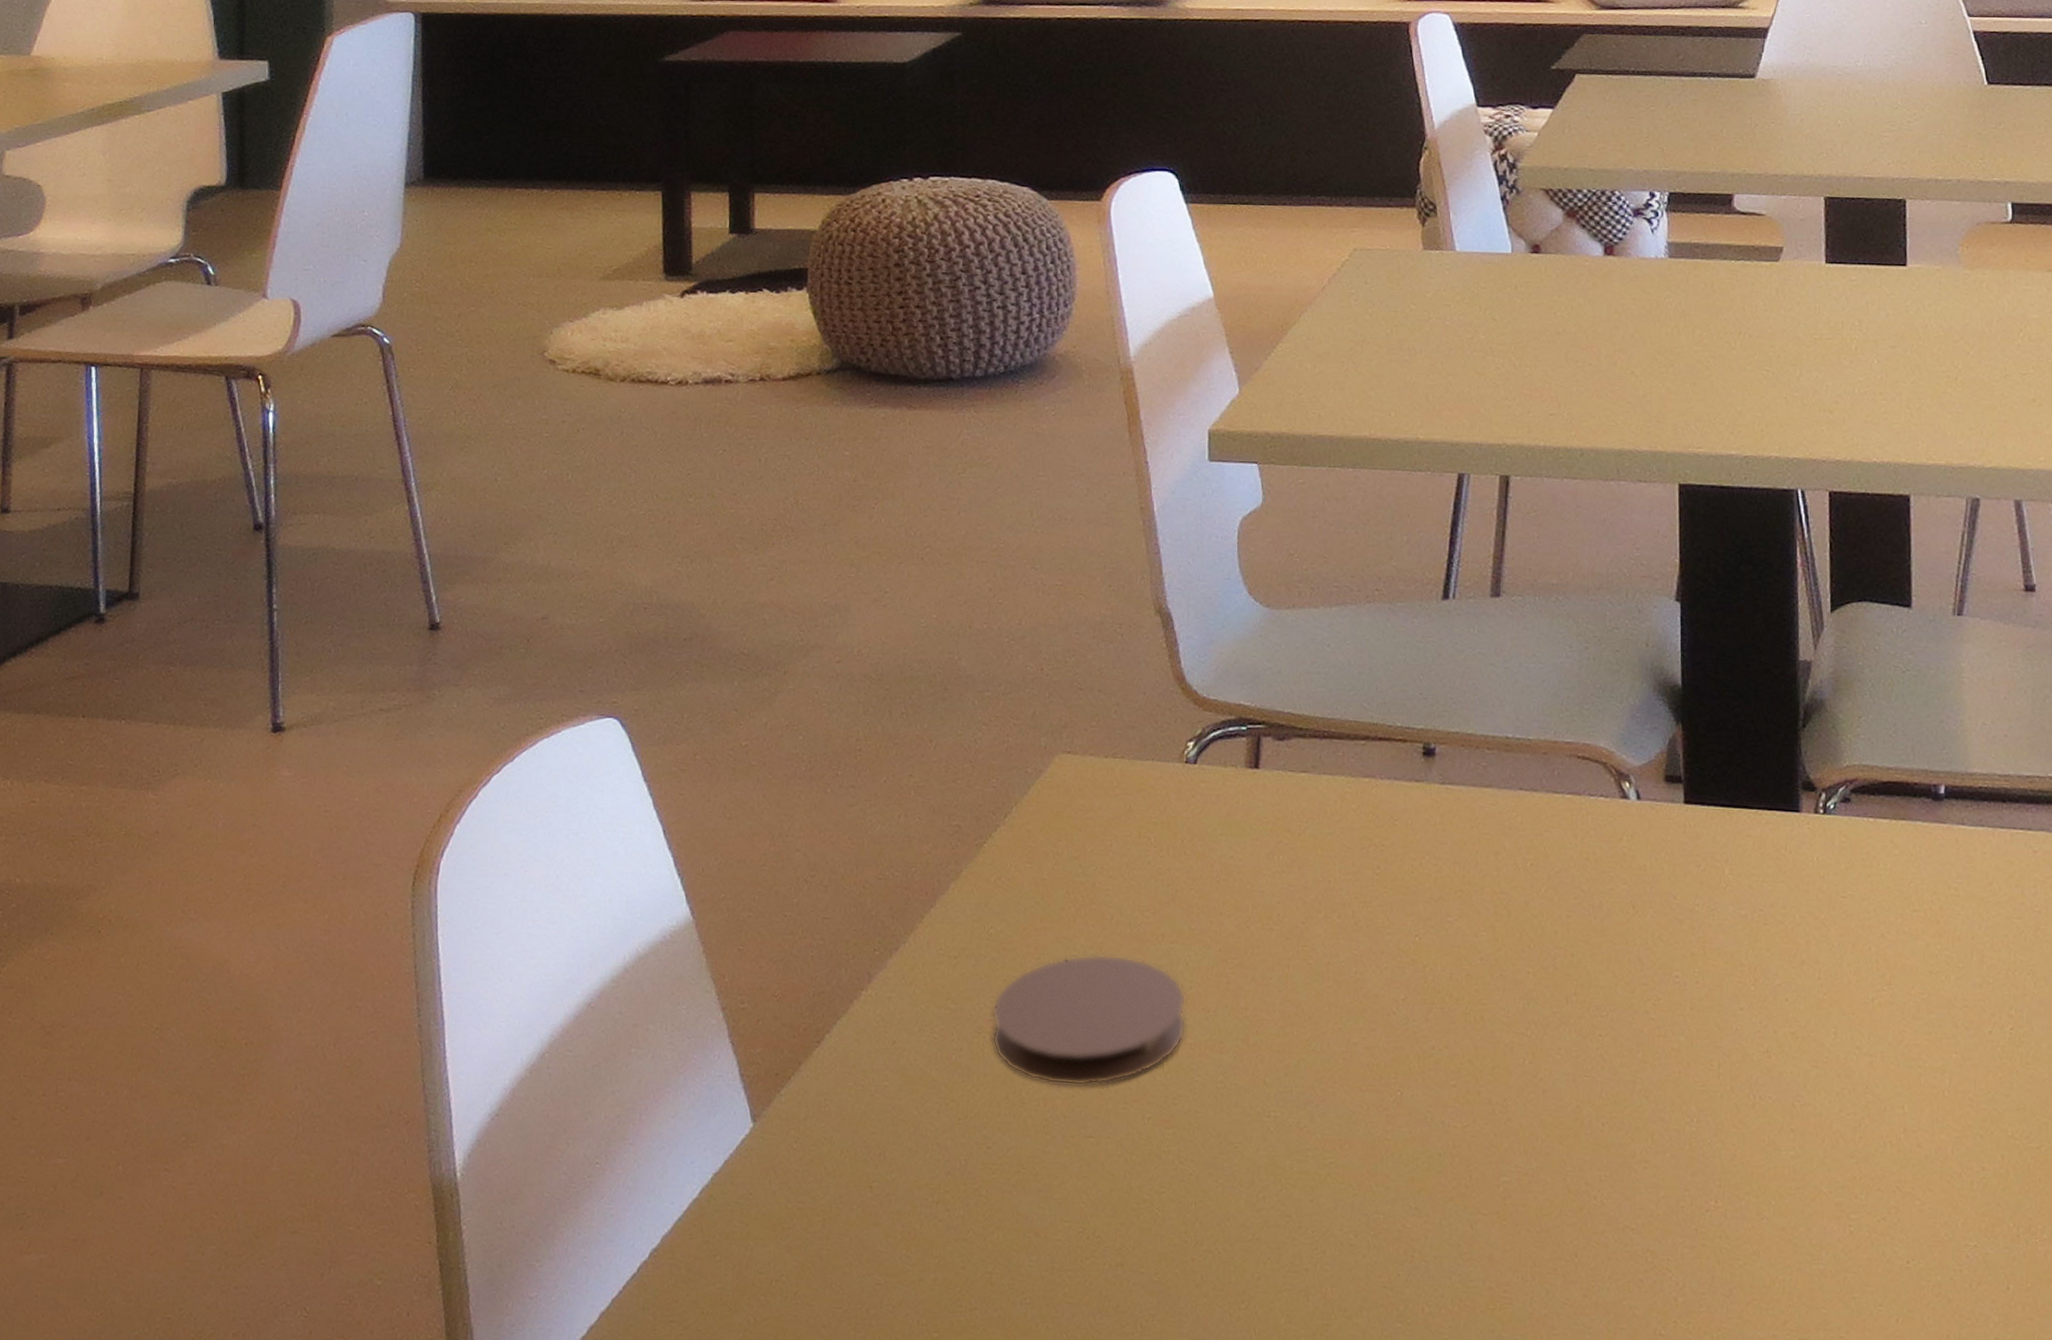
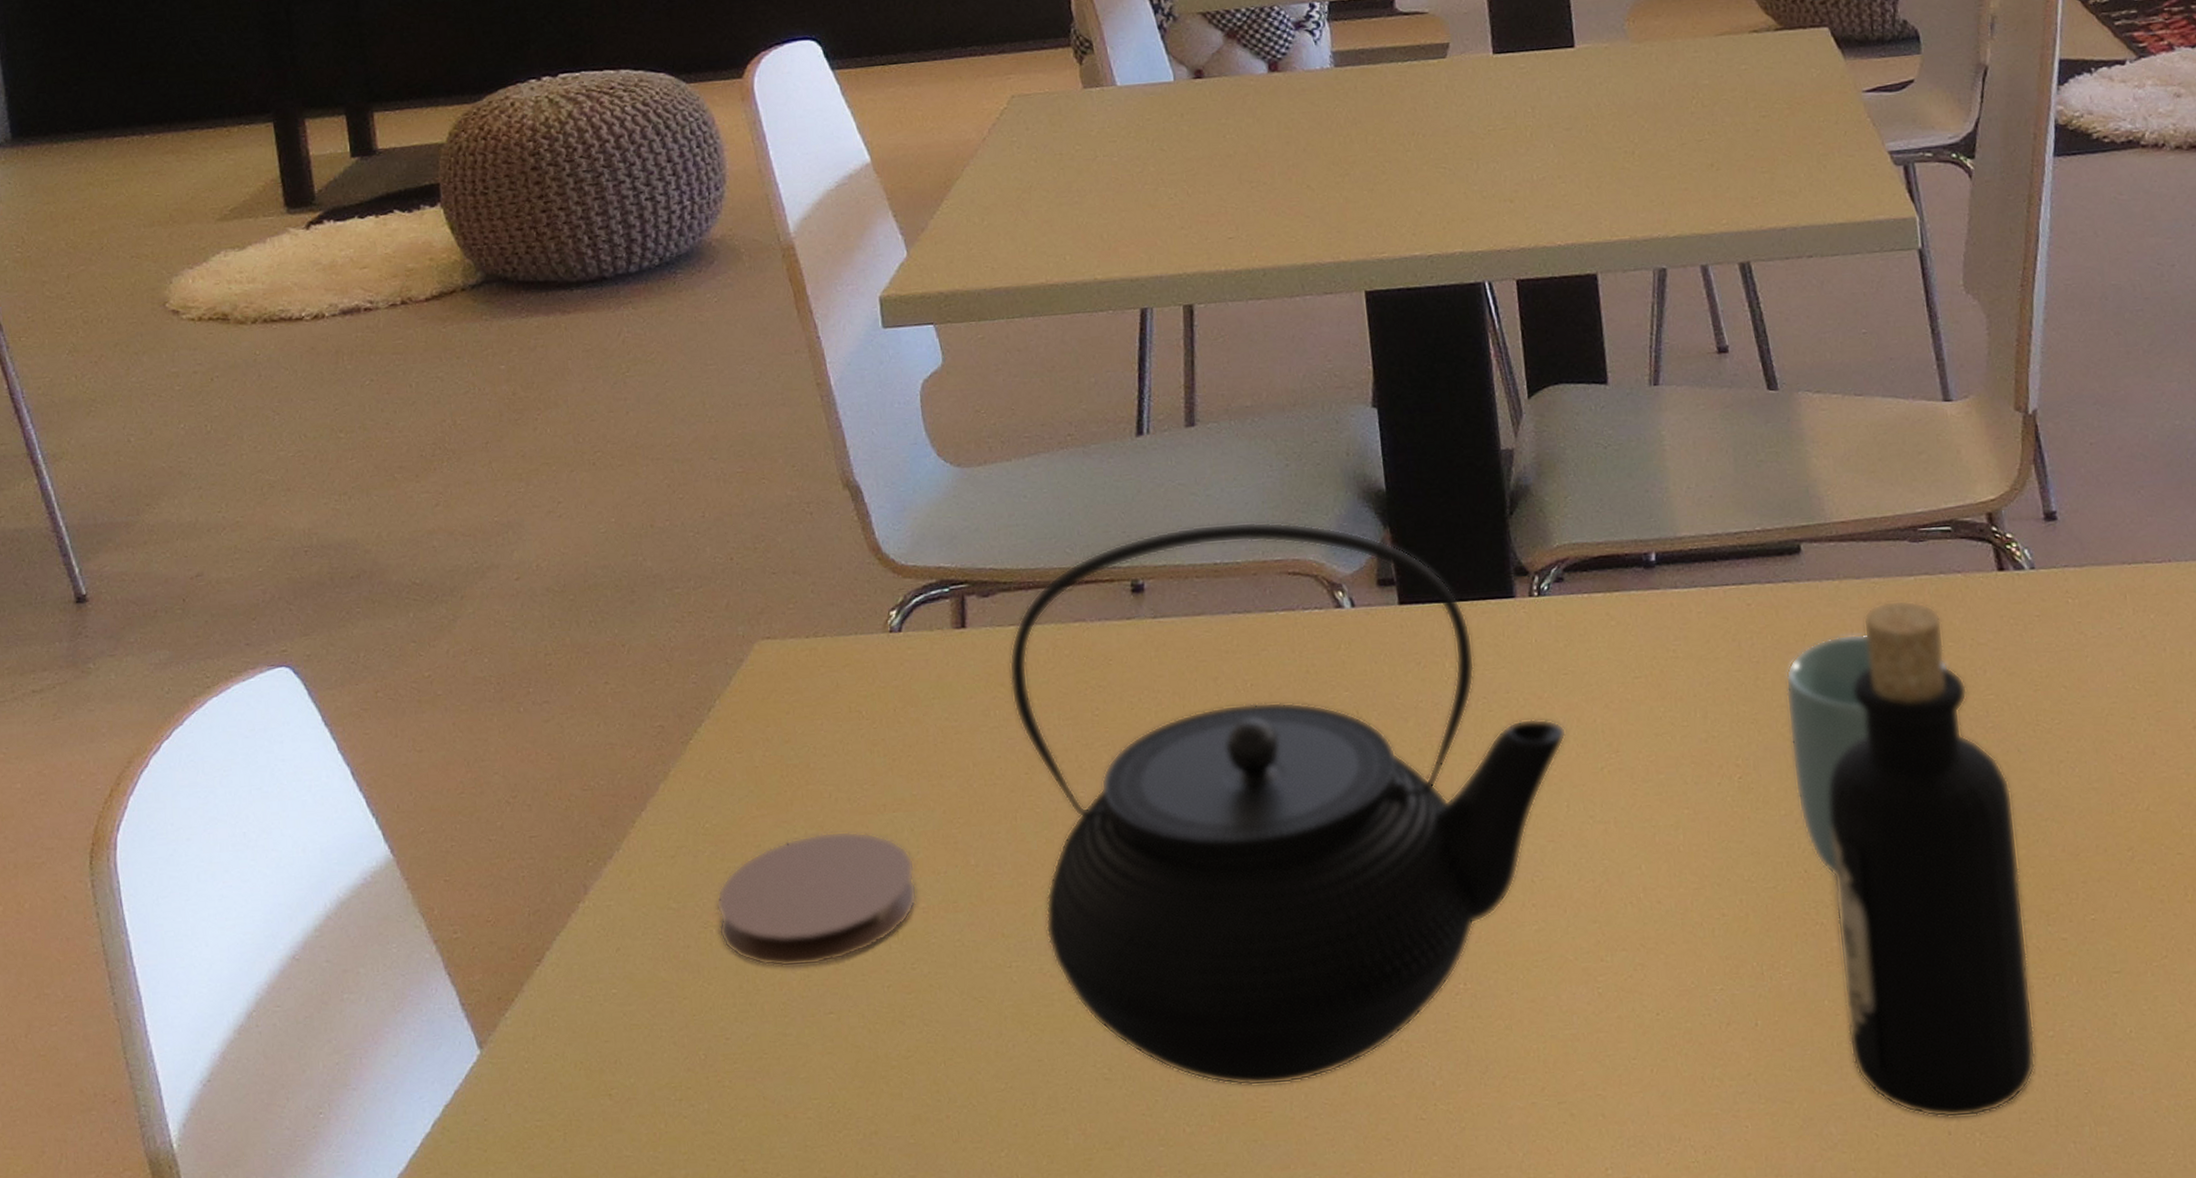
teapot: none [1296,697,1841,1278] -> present [1009,521,1567,1086]

